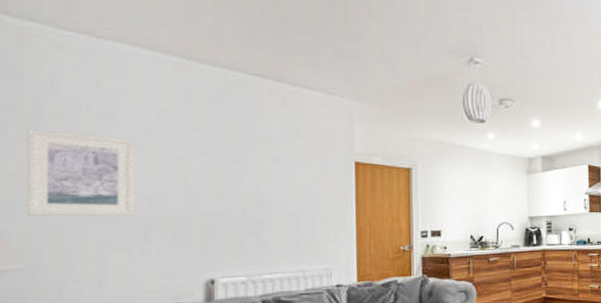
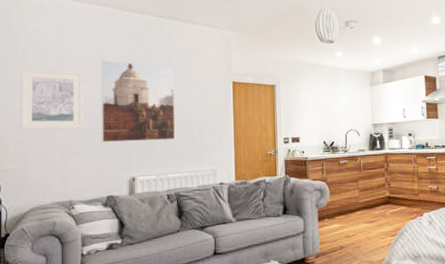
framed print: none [162,126,275,235] -> present [101,60,176,143]

